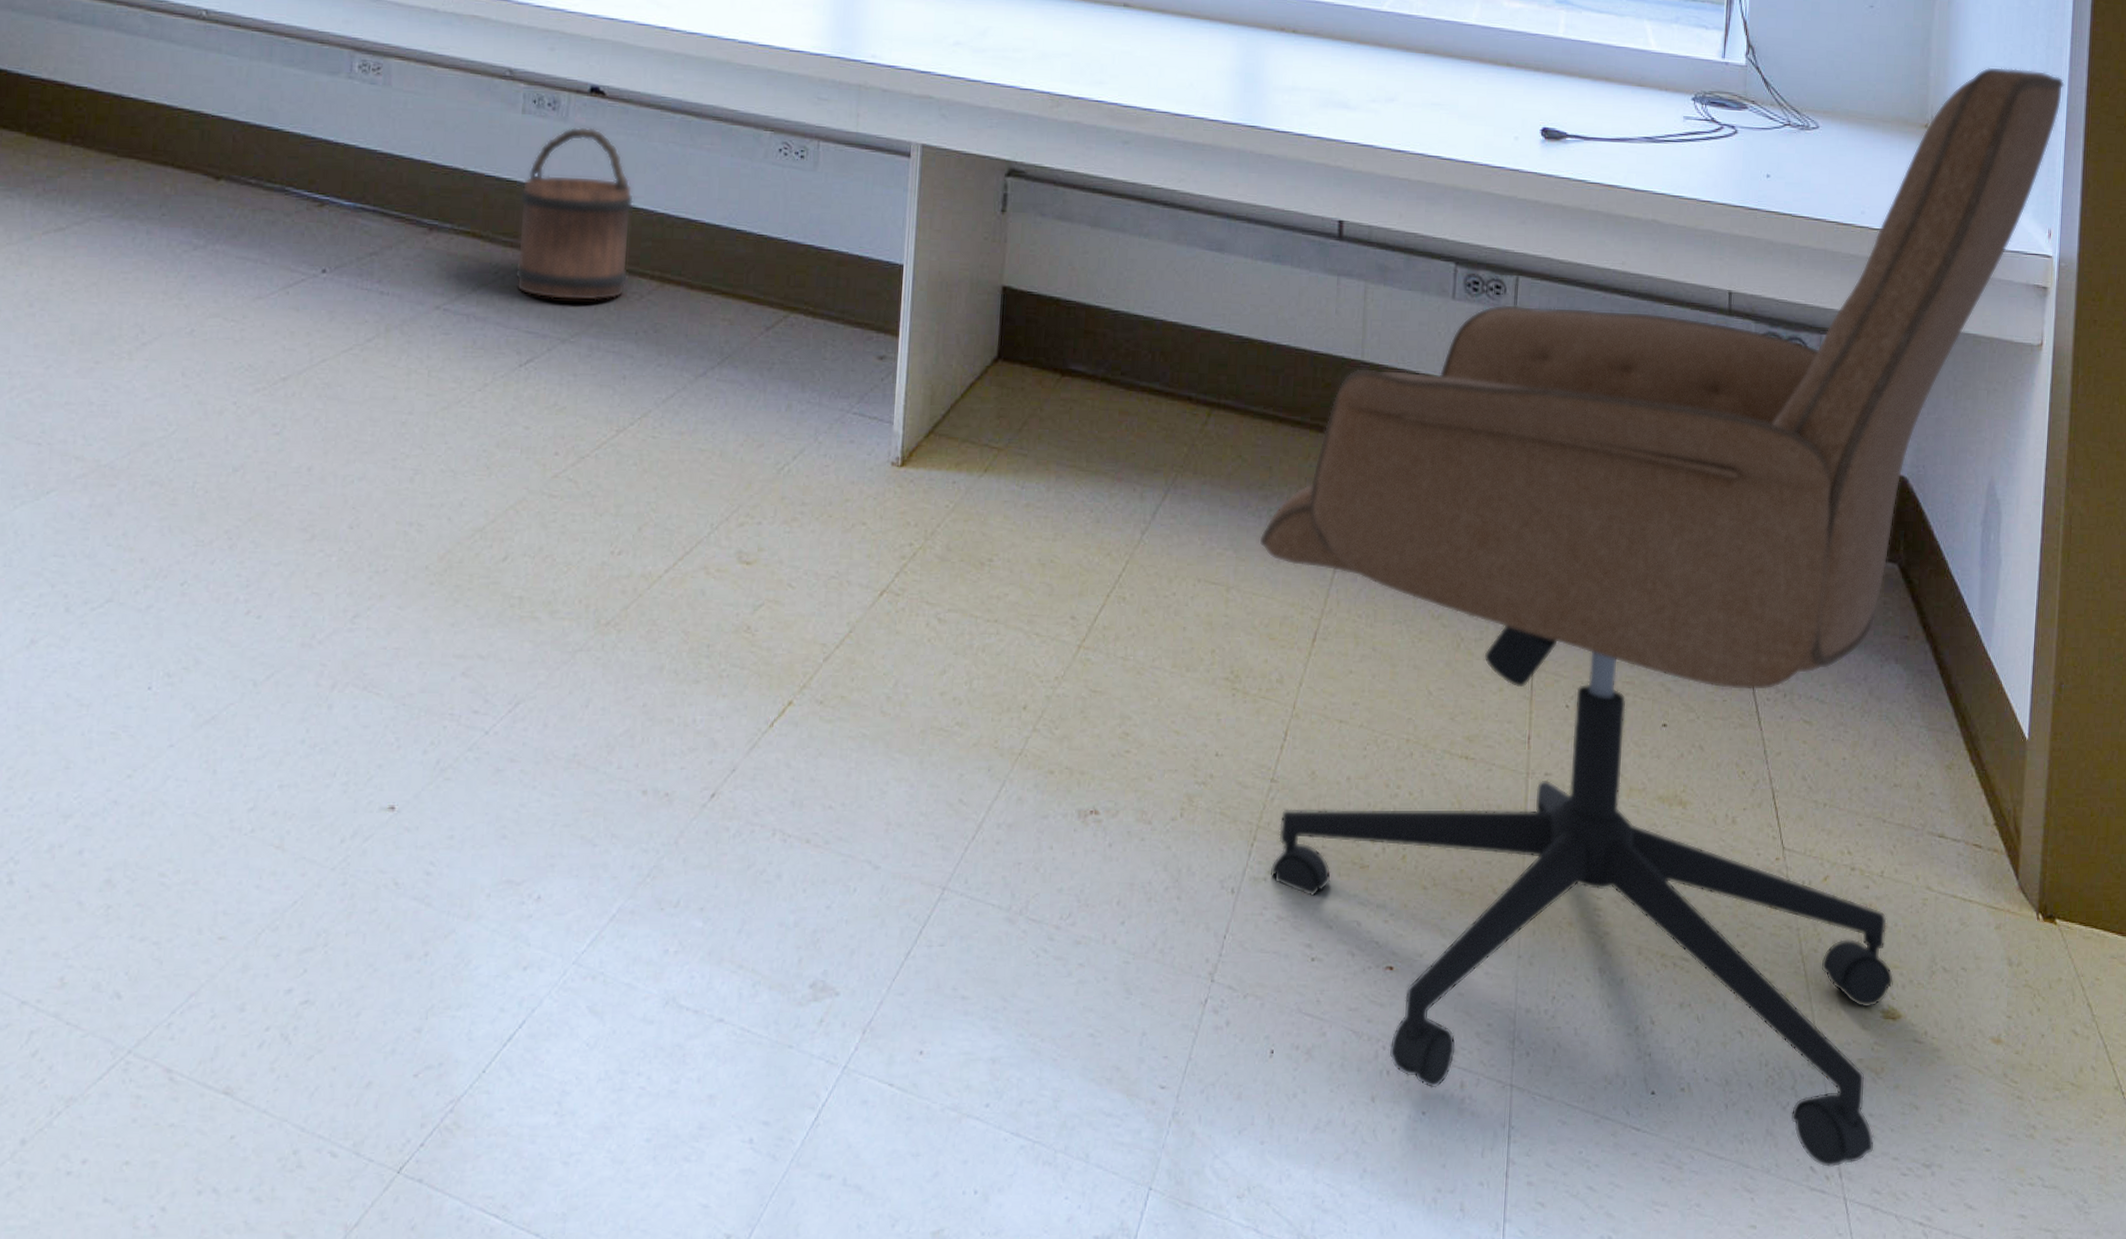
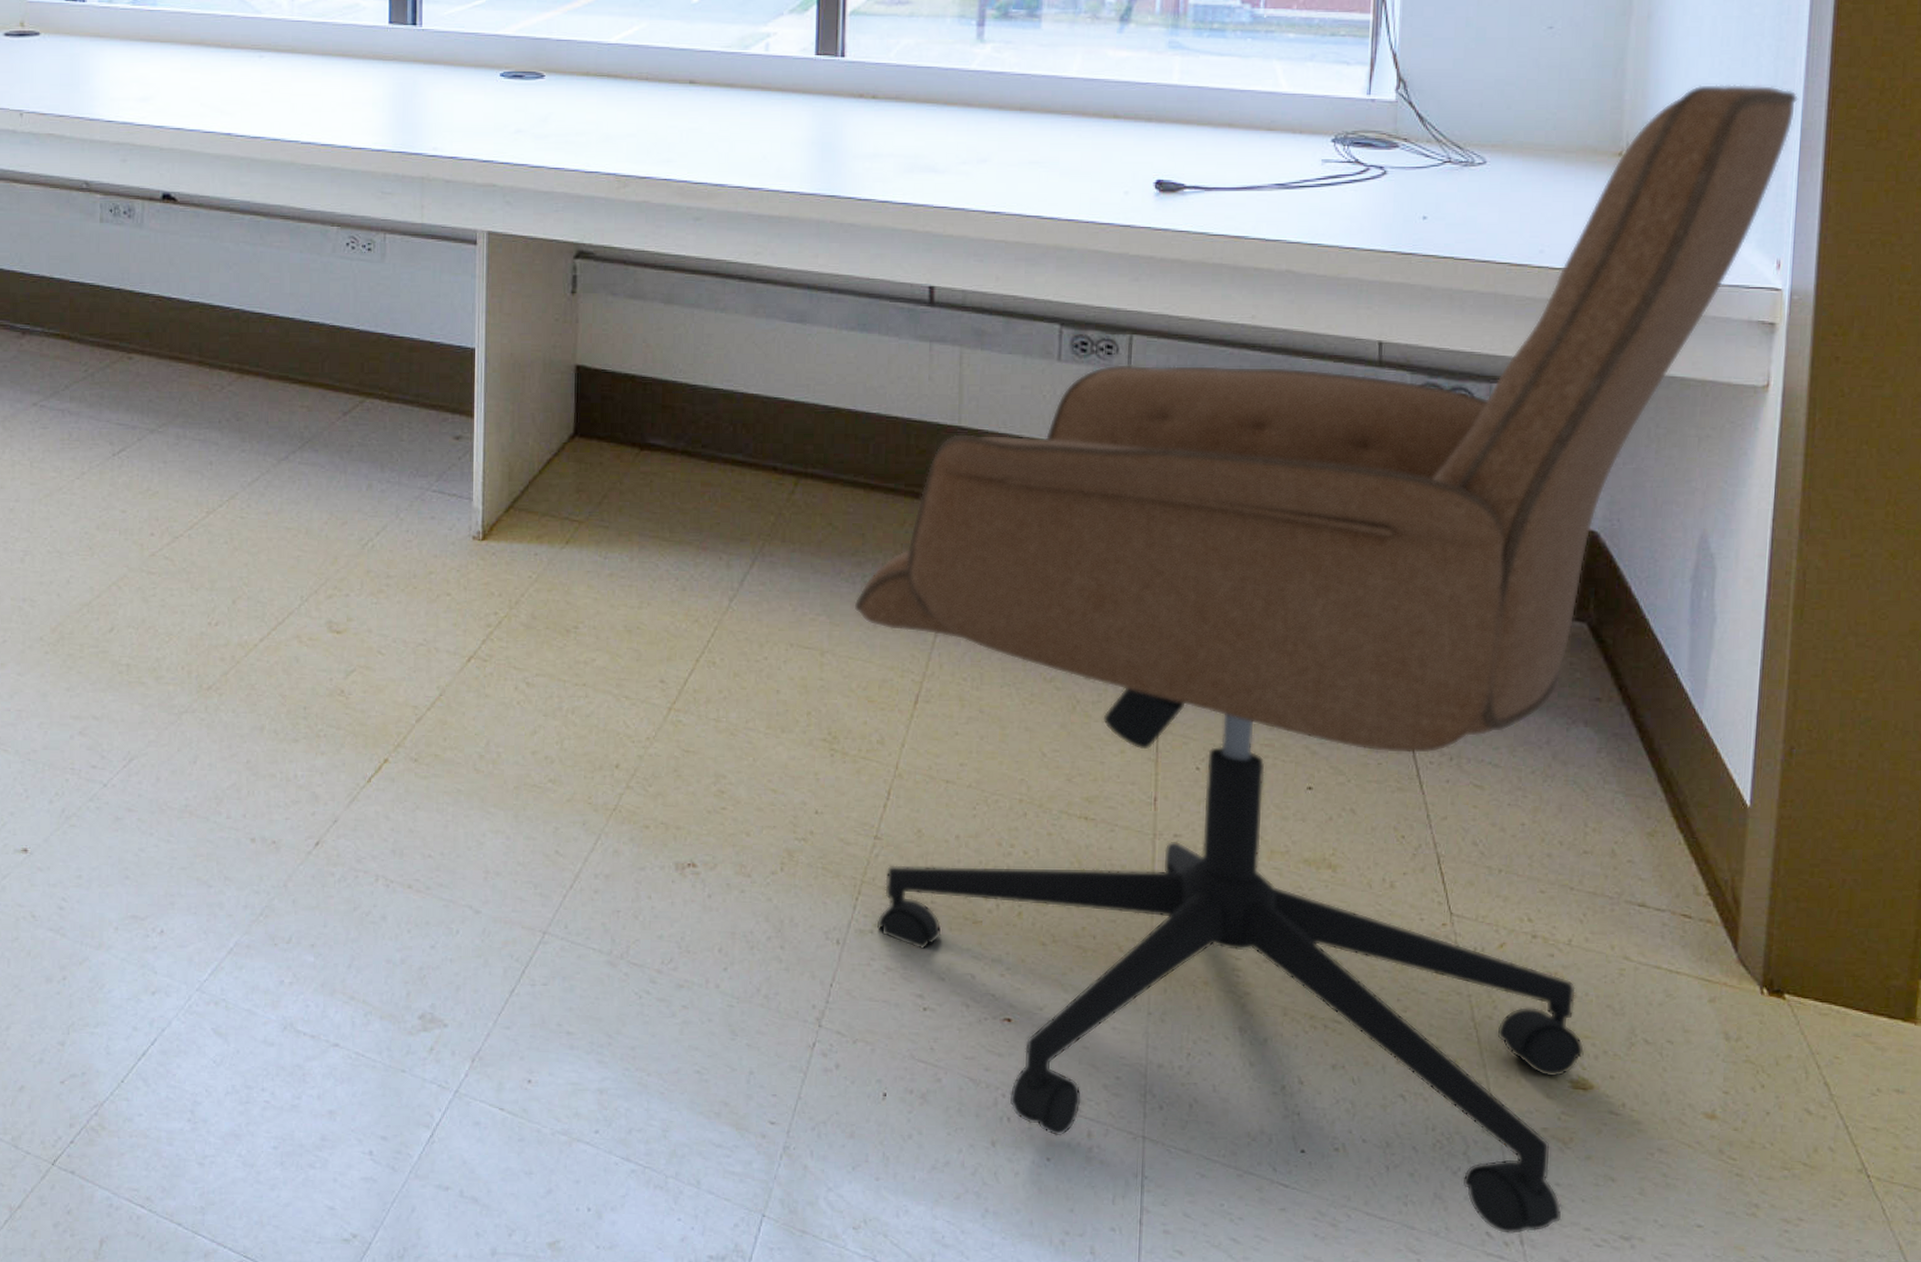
bucket: present [515,126,634,301] -> none [103,232,209,394]

